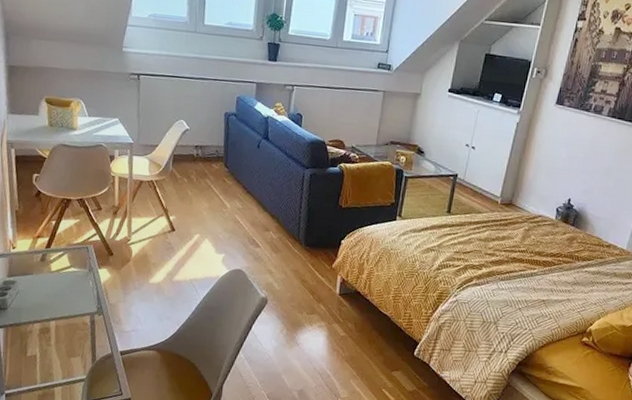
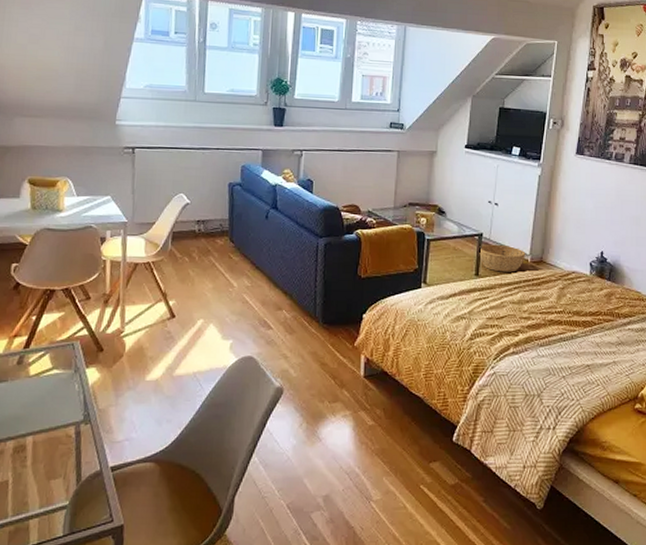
basket: none [453,184,497,212] -> present [479,244,526,273]

